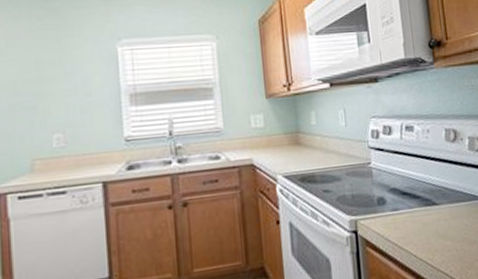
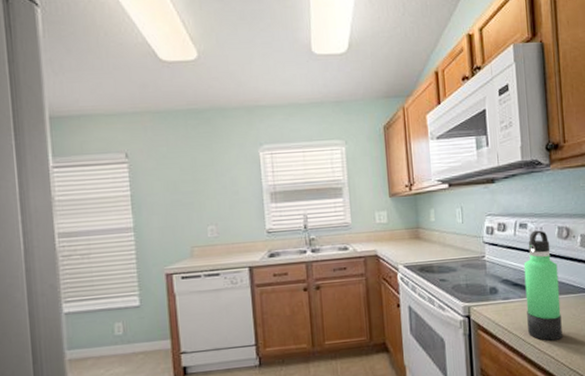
thermos bottle: none [411,133,456,256] -> present [523,230,563,341]

